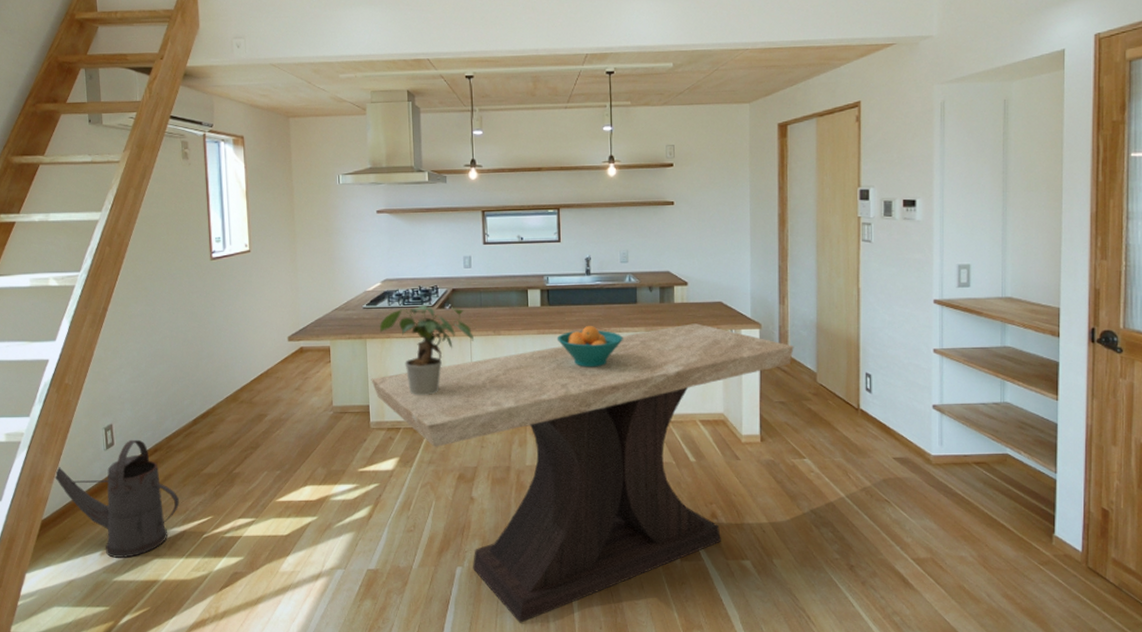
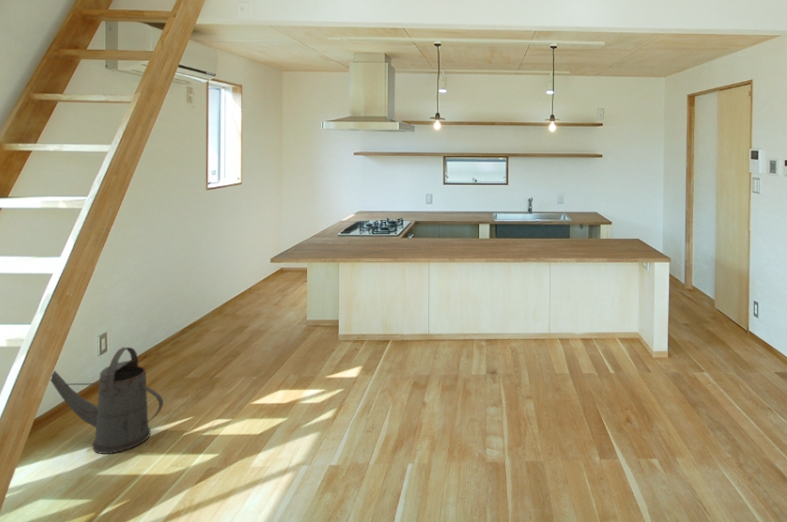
table: present [371,323,794,623] -> none [341,256,697,514]
potted plant: present [379,305,474,396] -> none [351,234,432,313]
fruit bowl: present [556,325,623,368] -> none [502,255,557,291]

